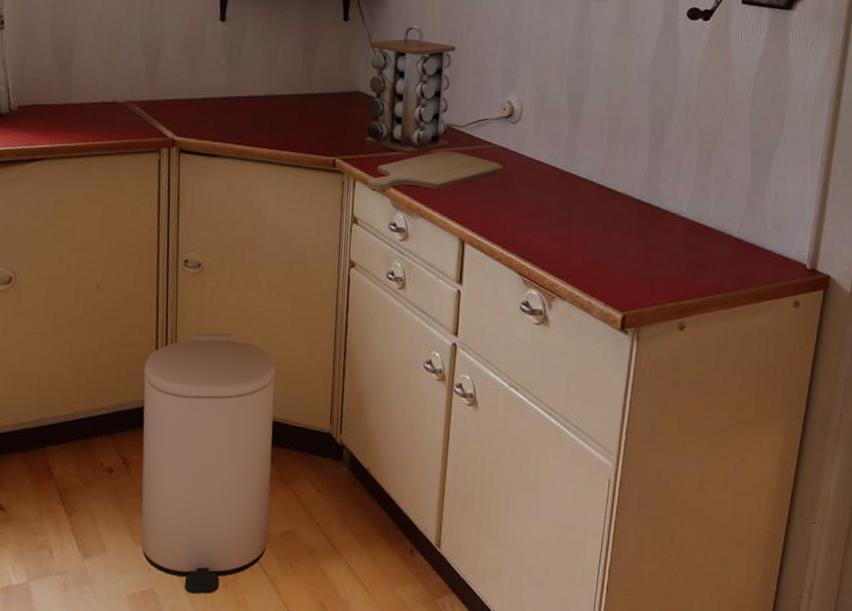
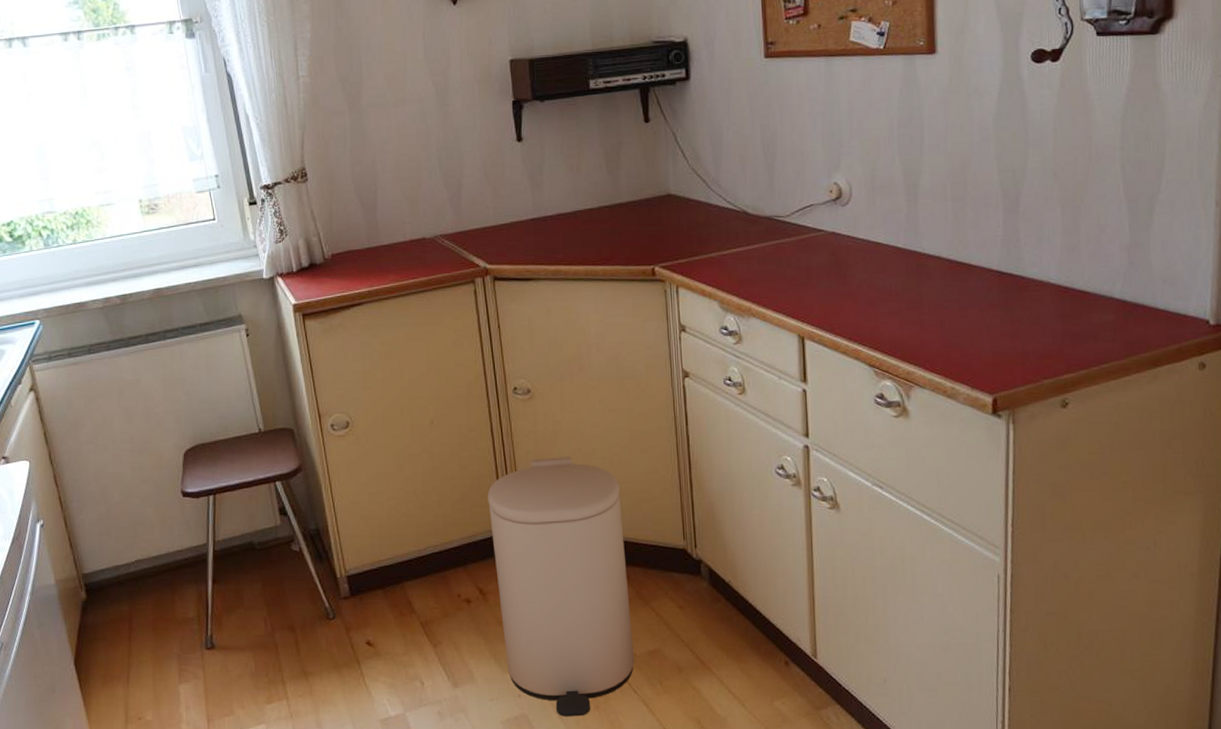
spice rack: present [365,25,456,155] -> none [675,116,774,253]
chopping board: present [368,151,504,191] -> none [692,244,838,296]

